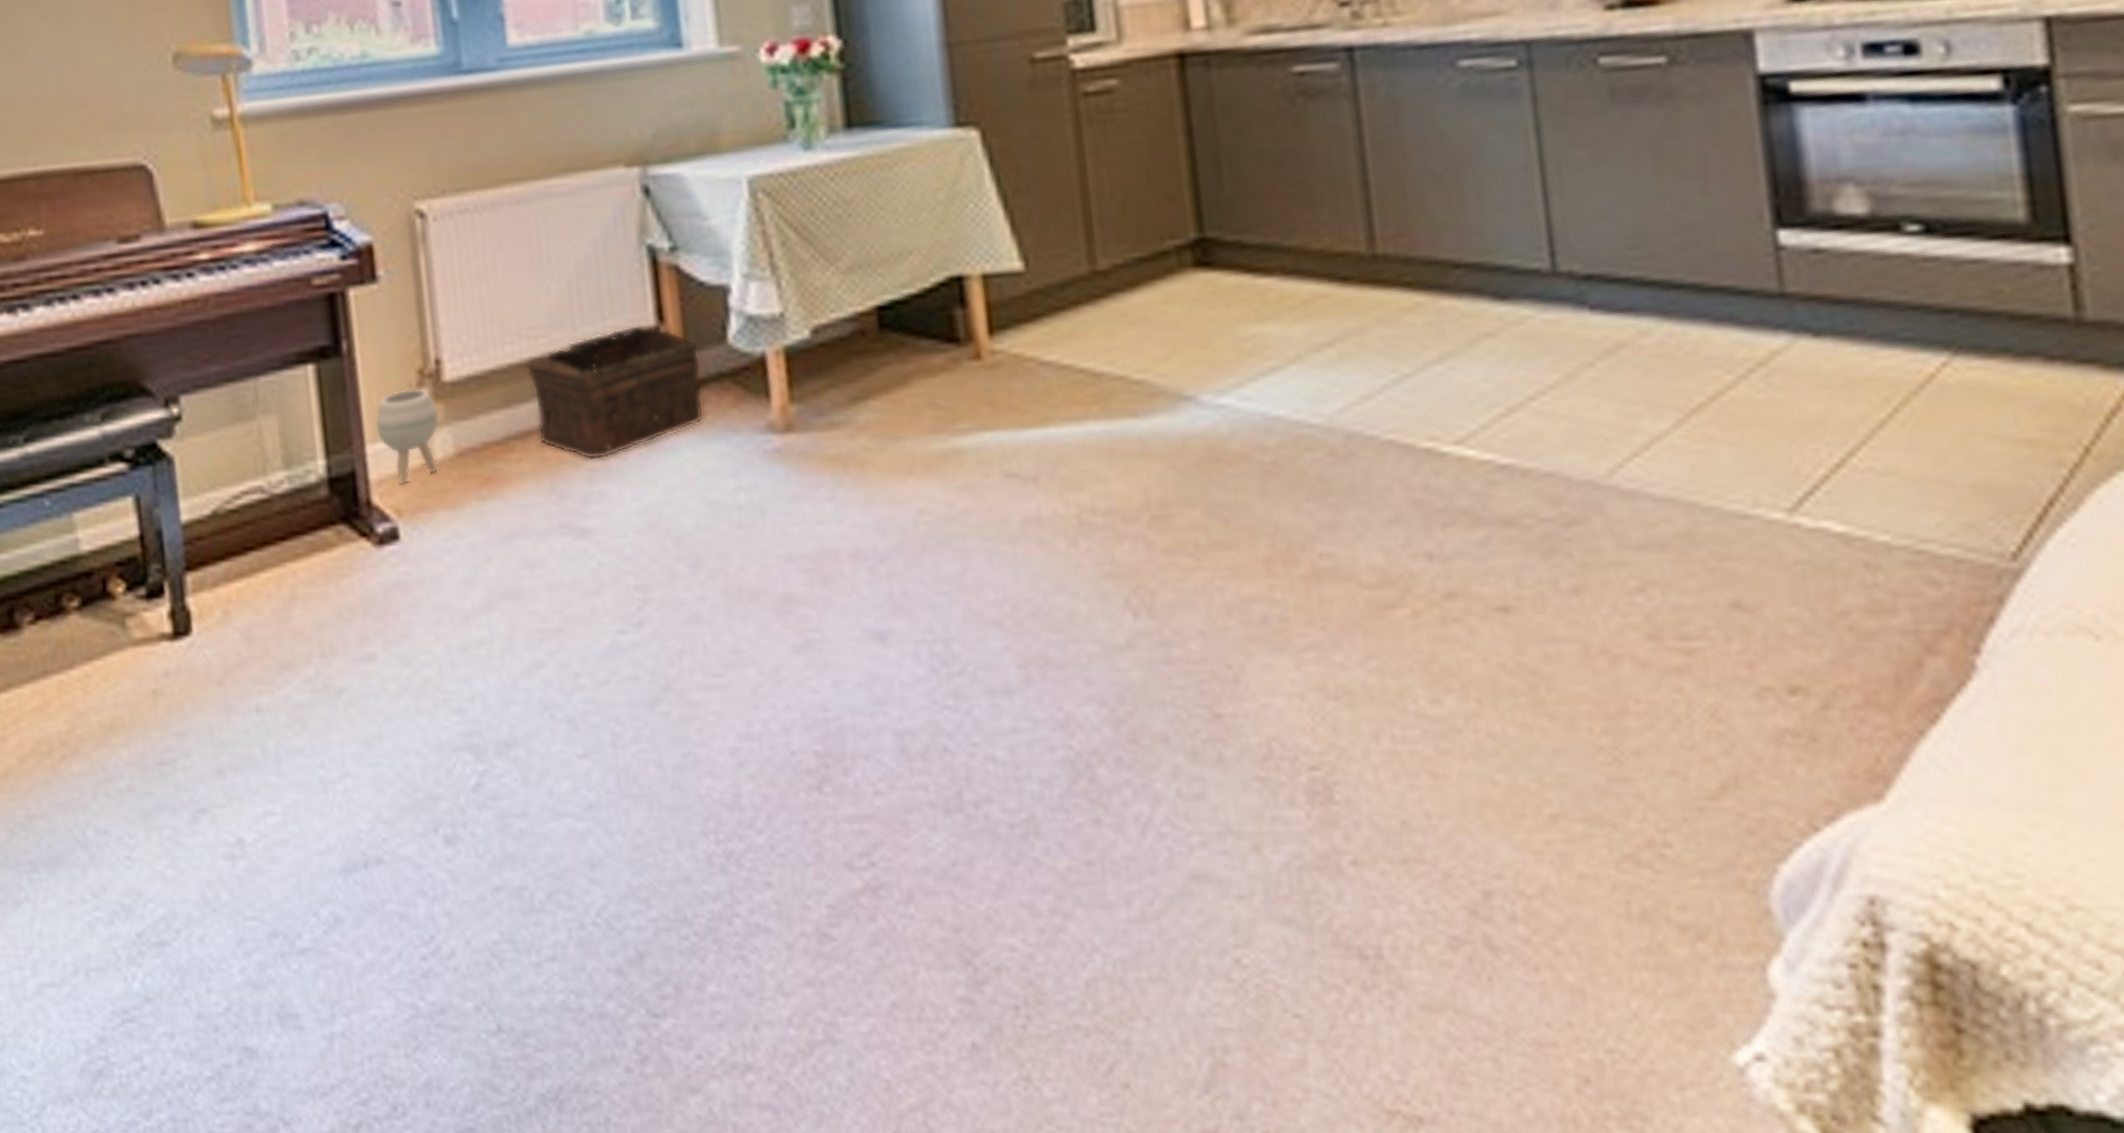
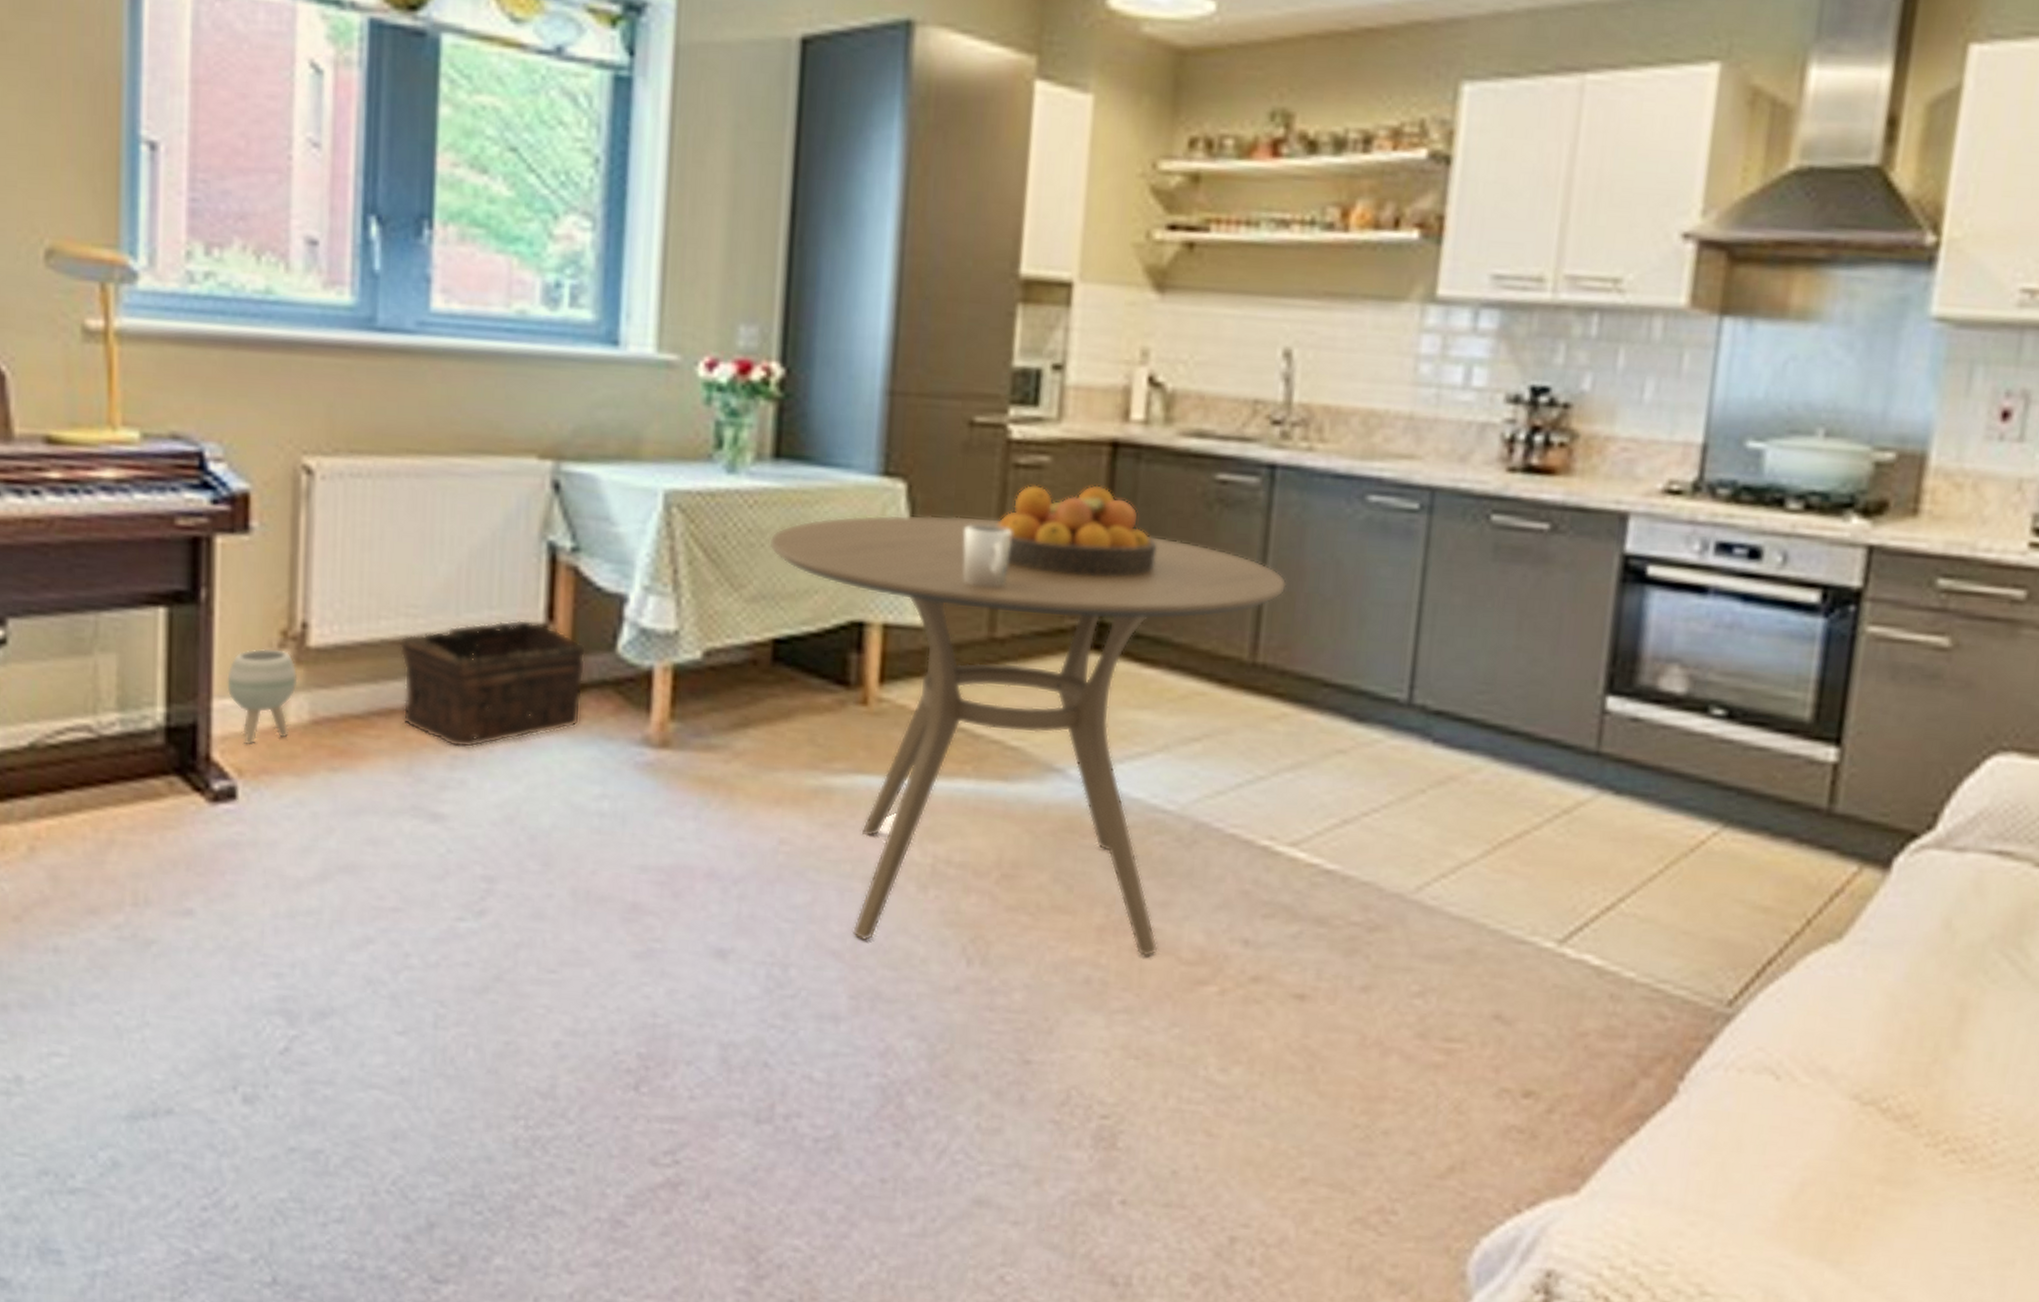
dining table: none [855,140,1392,605] -> present [769,514,1287,958]
mug: none [1045,157,1098,222] -> present [963,524,1012,588]
fruit bowl: none [1077,99,1247,196] -> present [998,484,1157,577]

